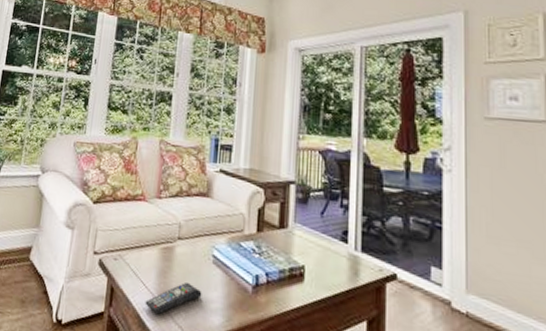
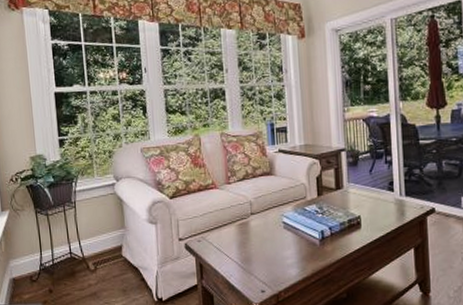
remote control: present [145,281,202,315] -> none [231,247,279,278]

